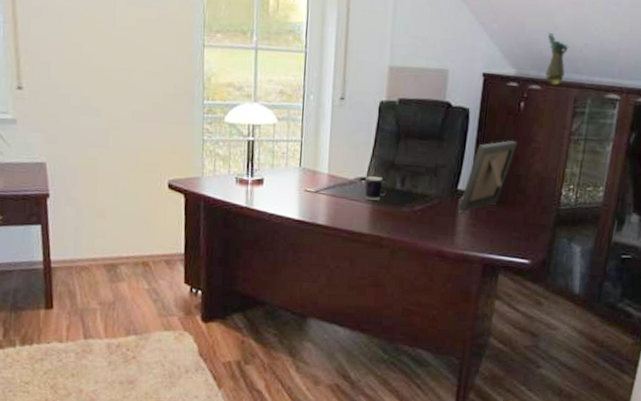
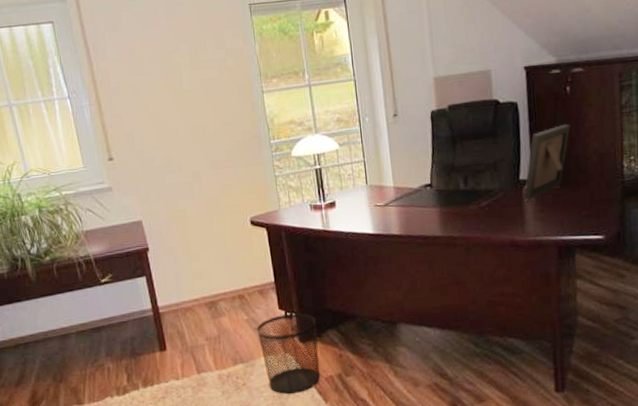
waste bin: none [157,290,223,375] -> present [256,313,320,394]
mug: present [364,176,388,201] -> none [429,181,452,205]
vase: present [545,32,570,85] -> none [581,16,605,65]

